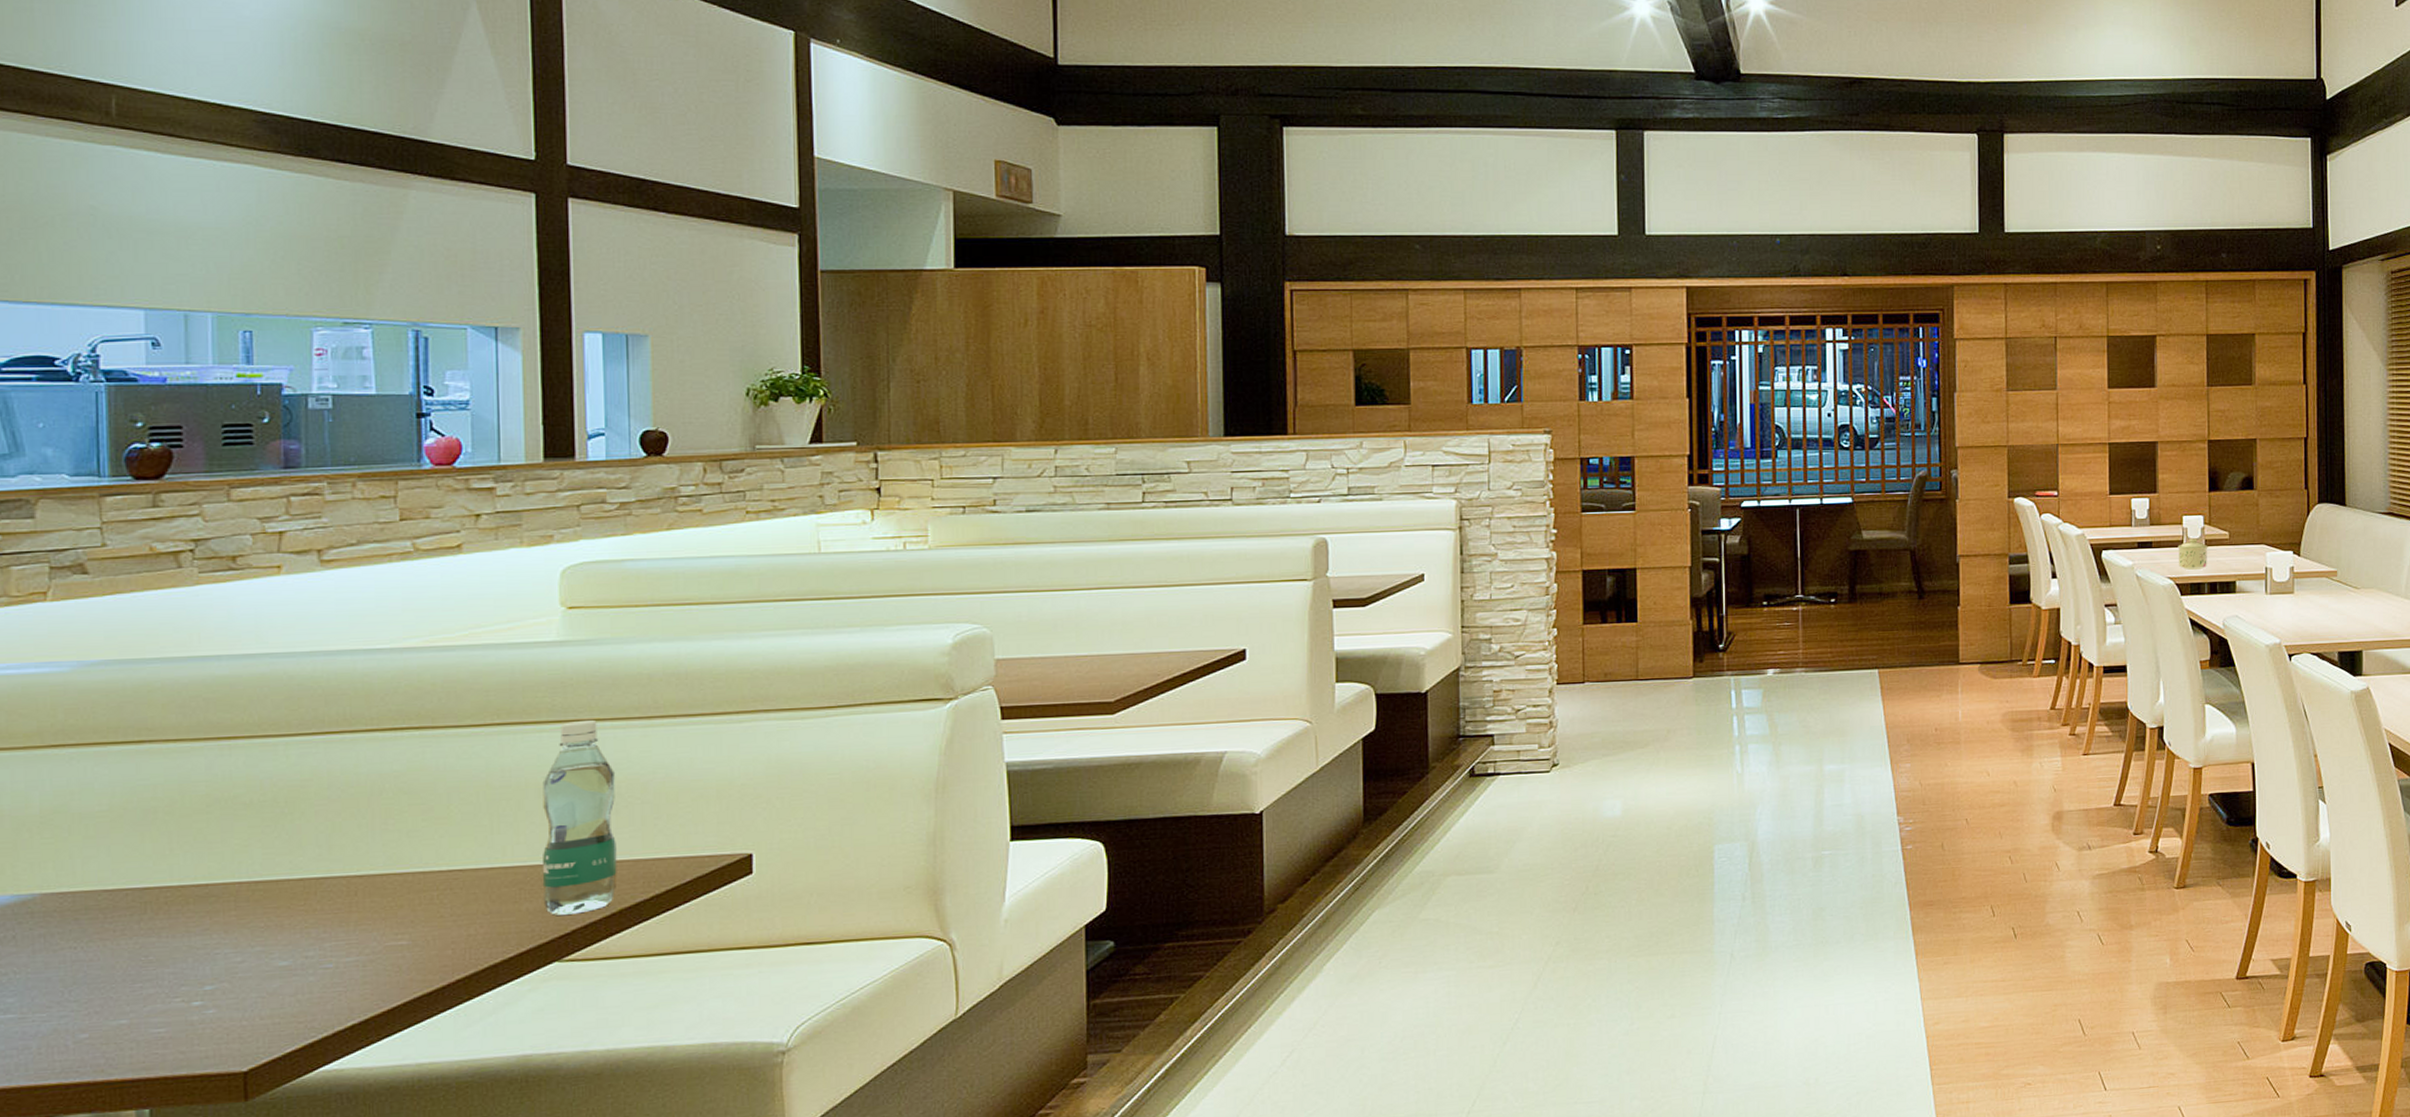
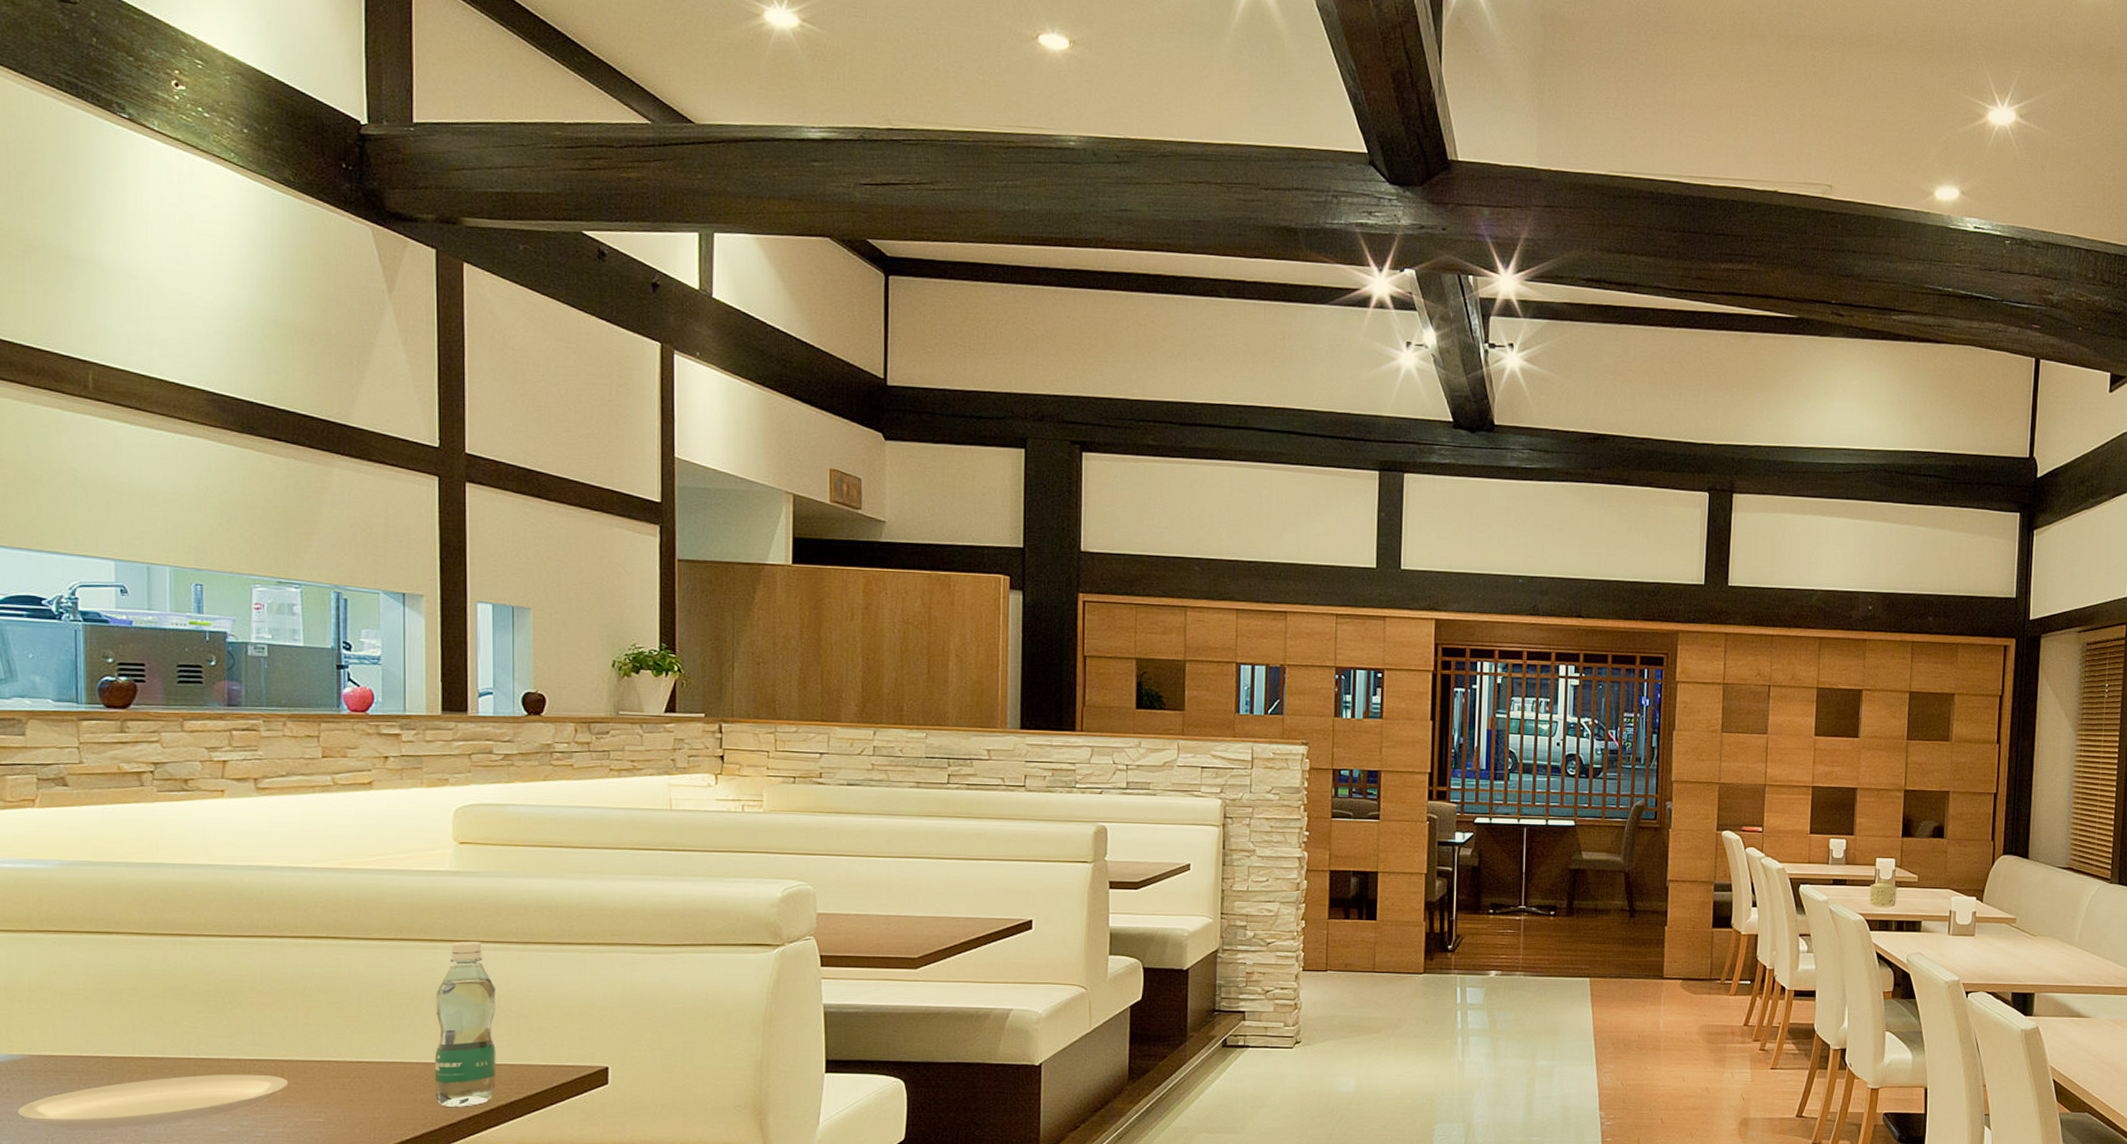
plate: none [26,894,364,978] -> present [18,1074,289,1129]

